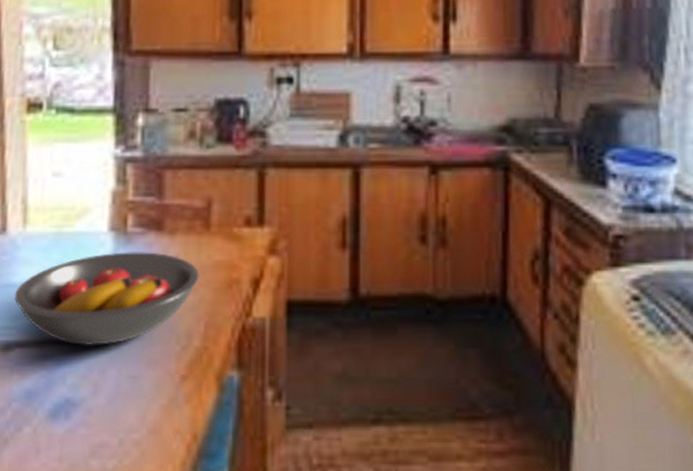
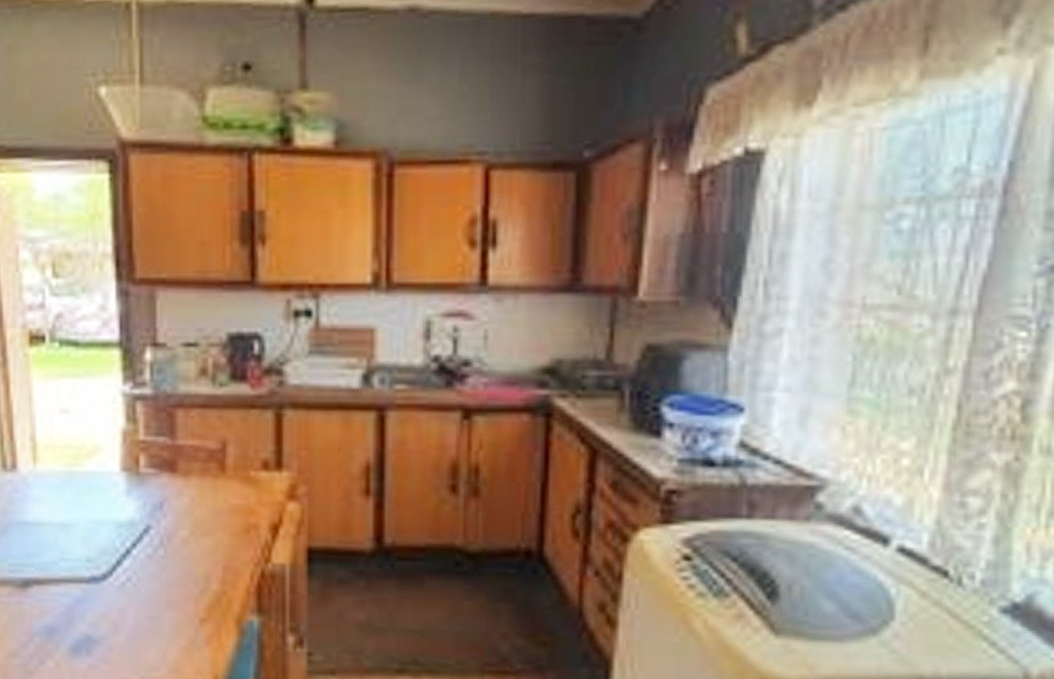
fruit bowl: present [14,252,199,347] -> none [29,493,216,586]

